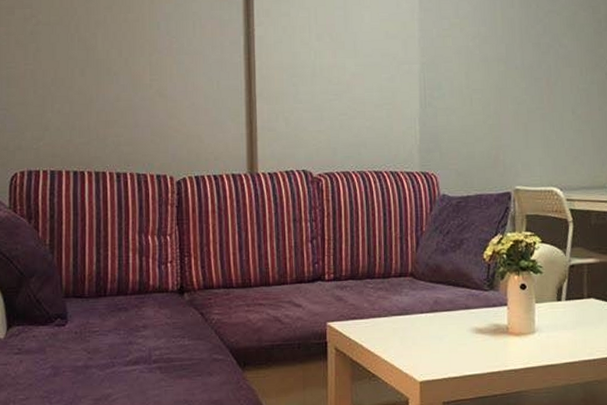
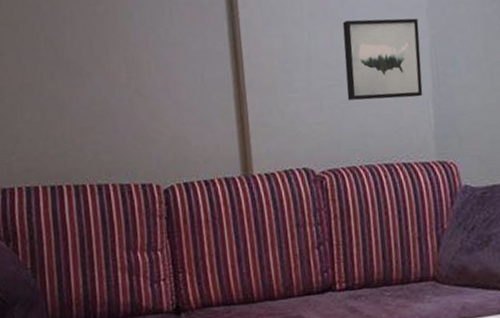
wall art: none [345,44,411,115] -> present [342,18,423,101]

